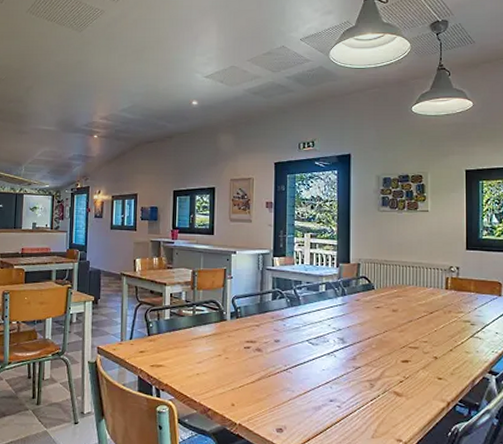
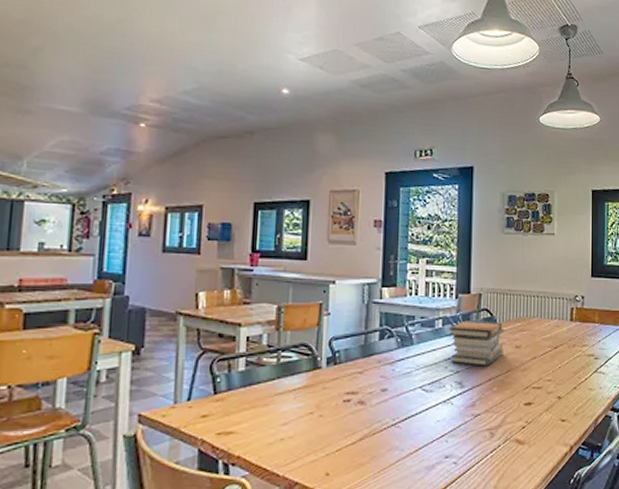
book stack: none [332,286,381,326] -> present [449,320,504,366]

